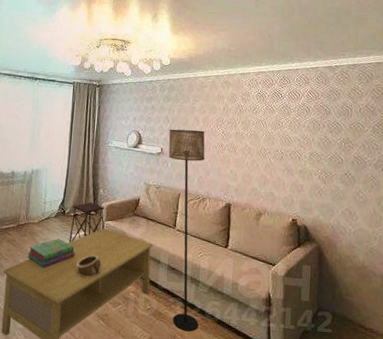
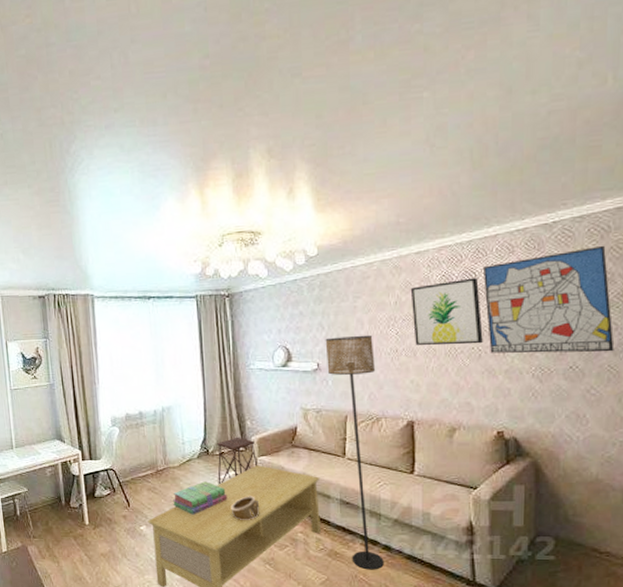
wall art: none [235,97,285,148] -> present [410,277,483,346]
wall art: none [287,87,376,166] -> present [484,245,614,354]

